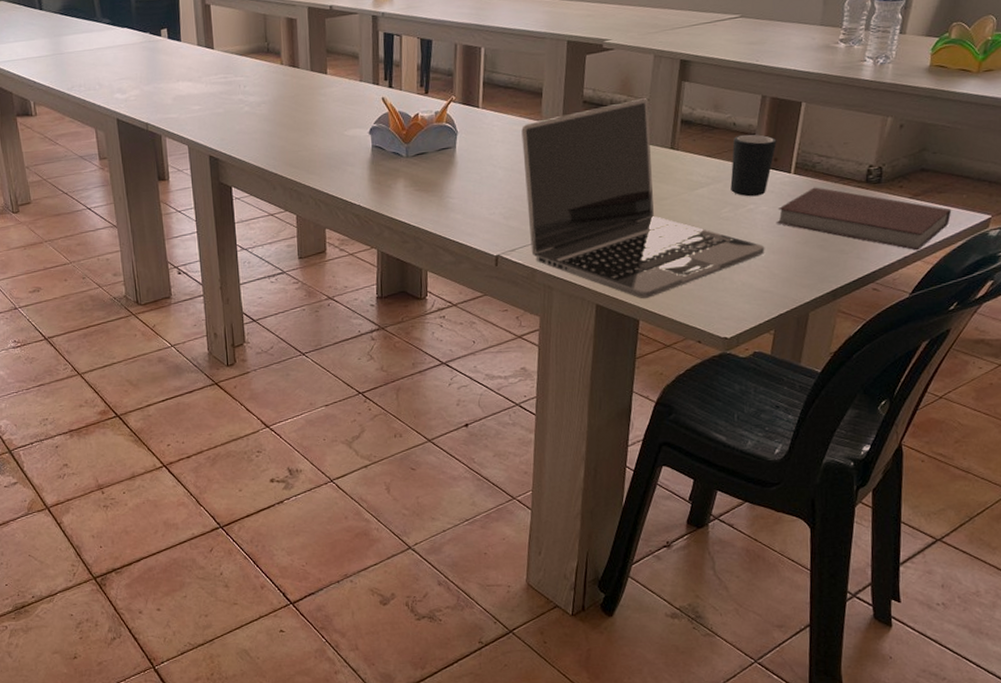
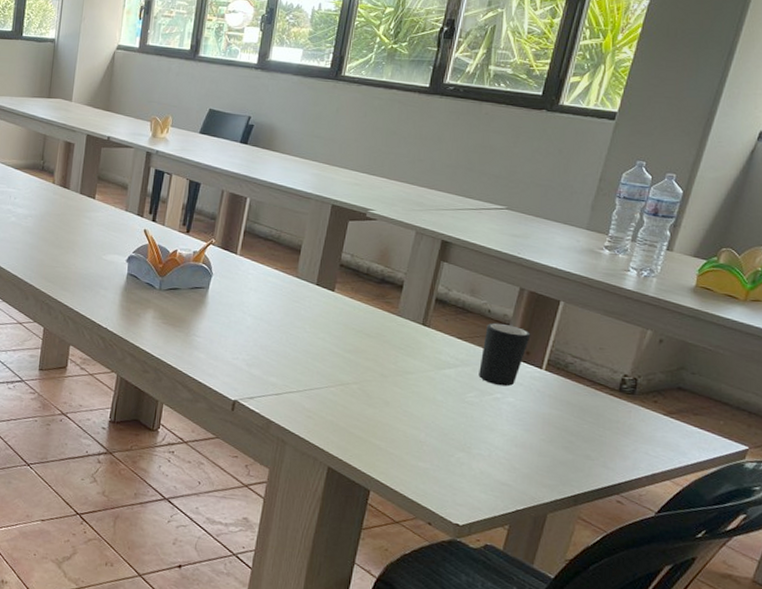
laptop: present [521,98,765,299] -> none [269,271,508,470]
notebook: present [776,187,952,251] -> none [521,387,707,470]

